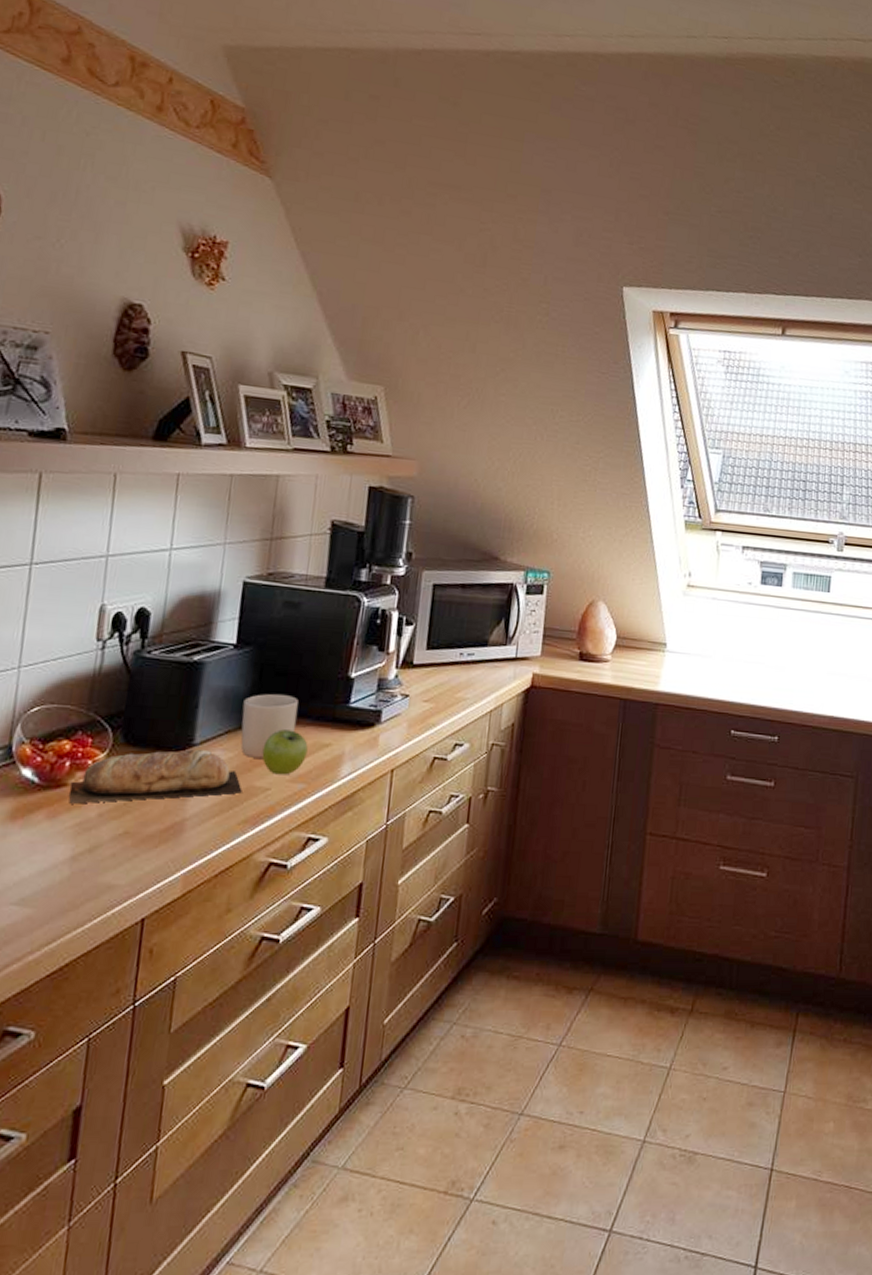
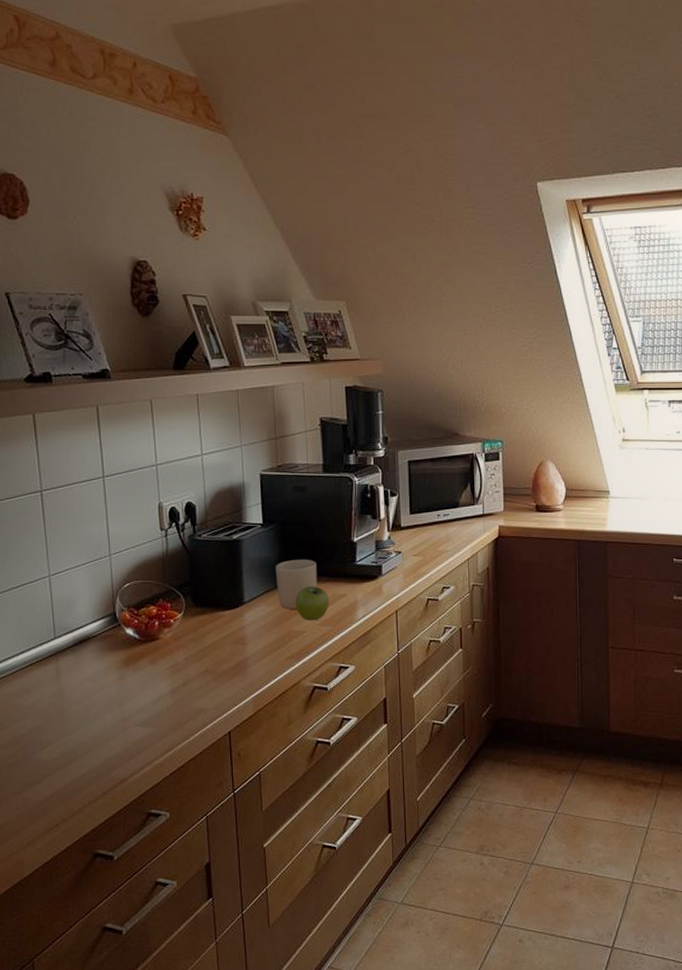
bread loaf: present [68,748,242,804] -> none [161,605,285,652]

